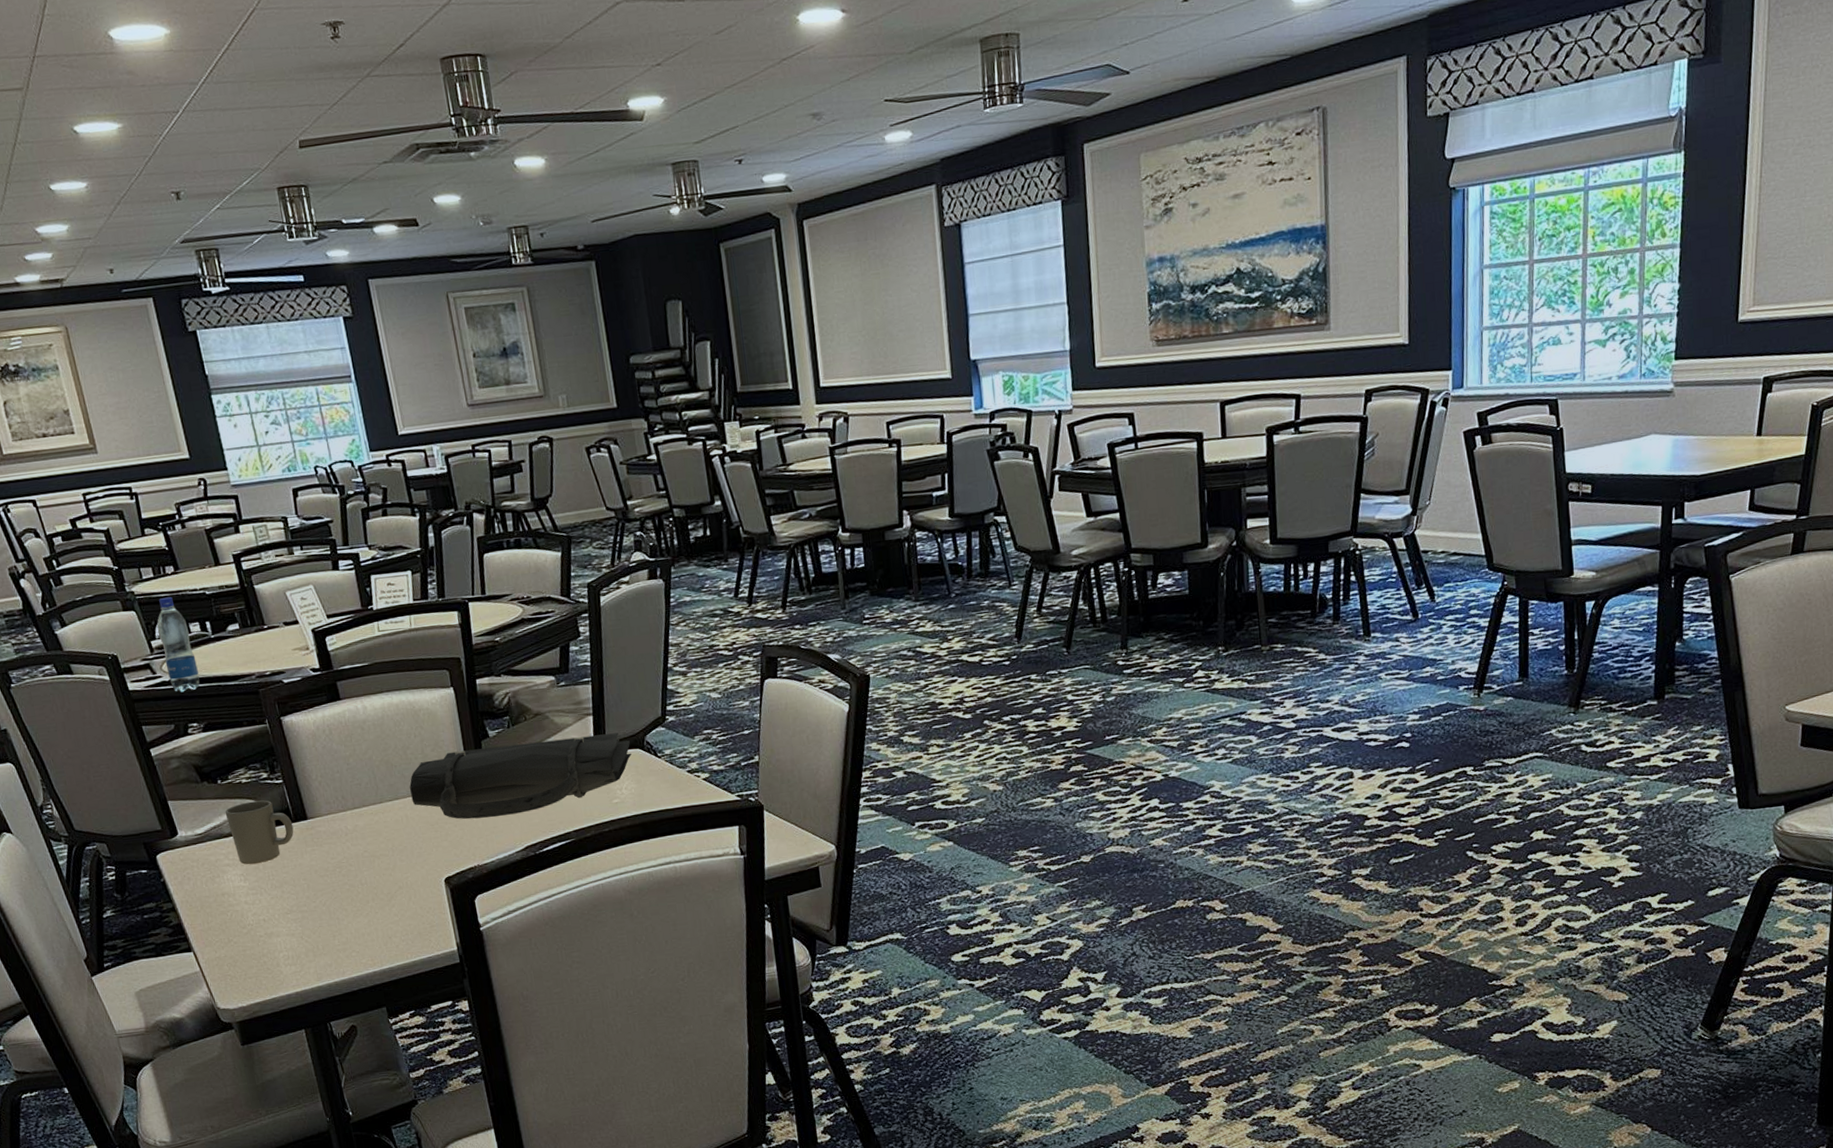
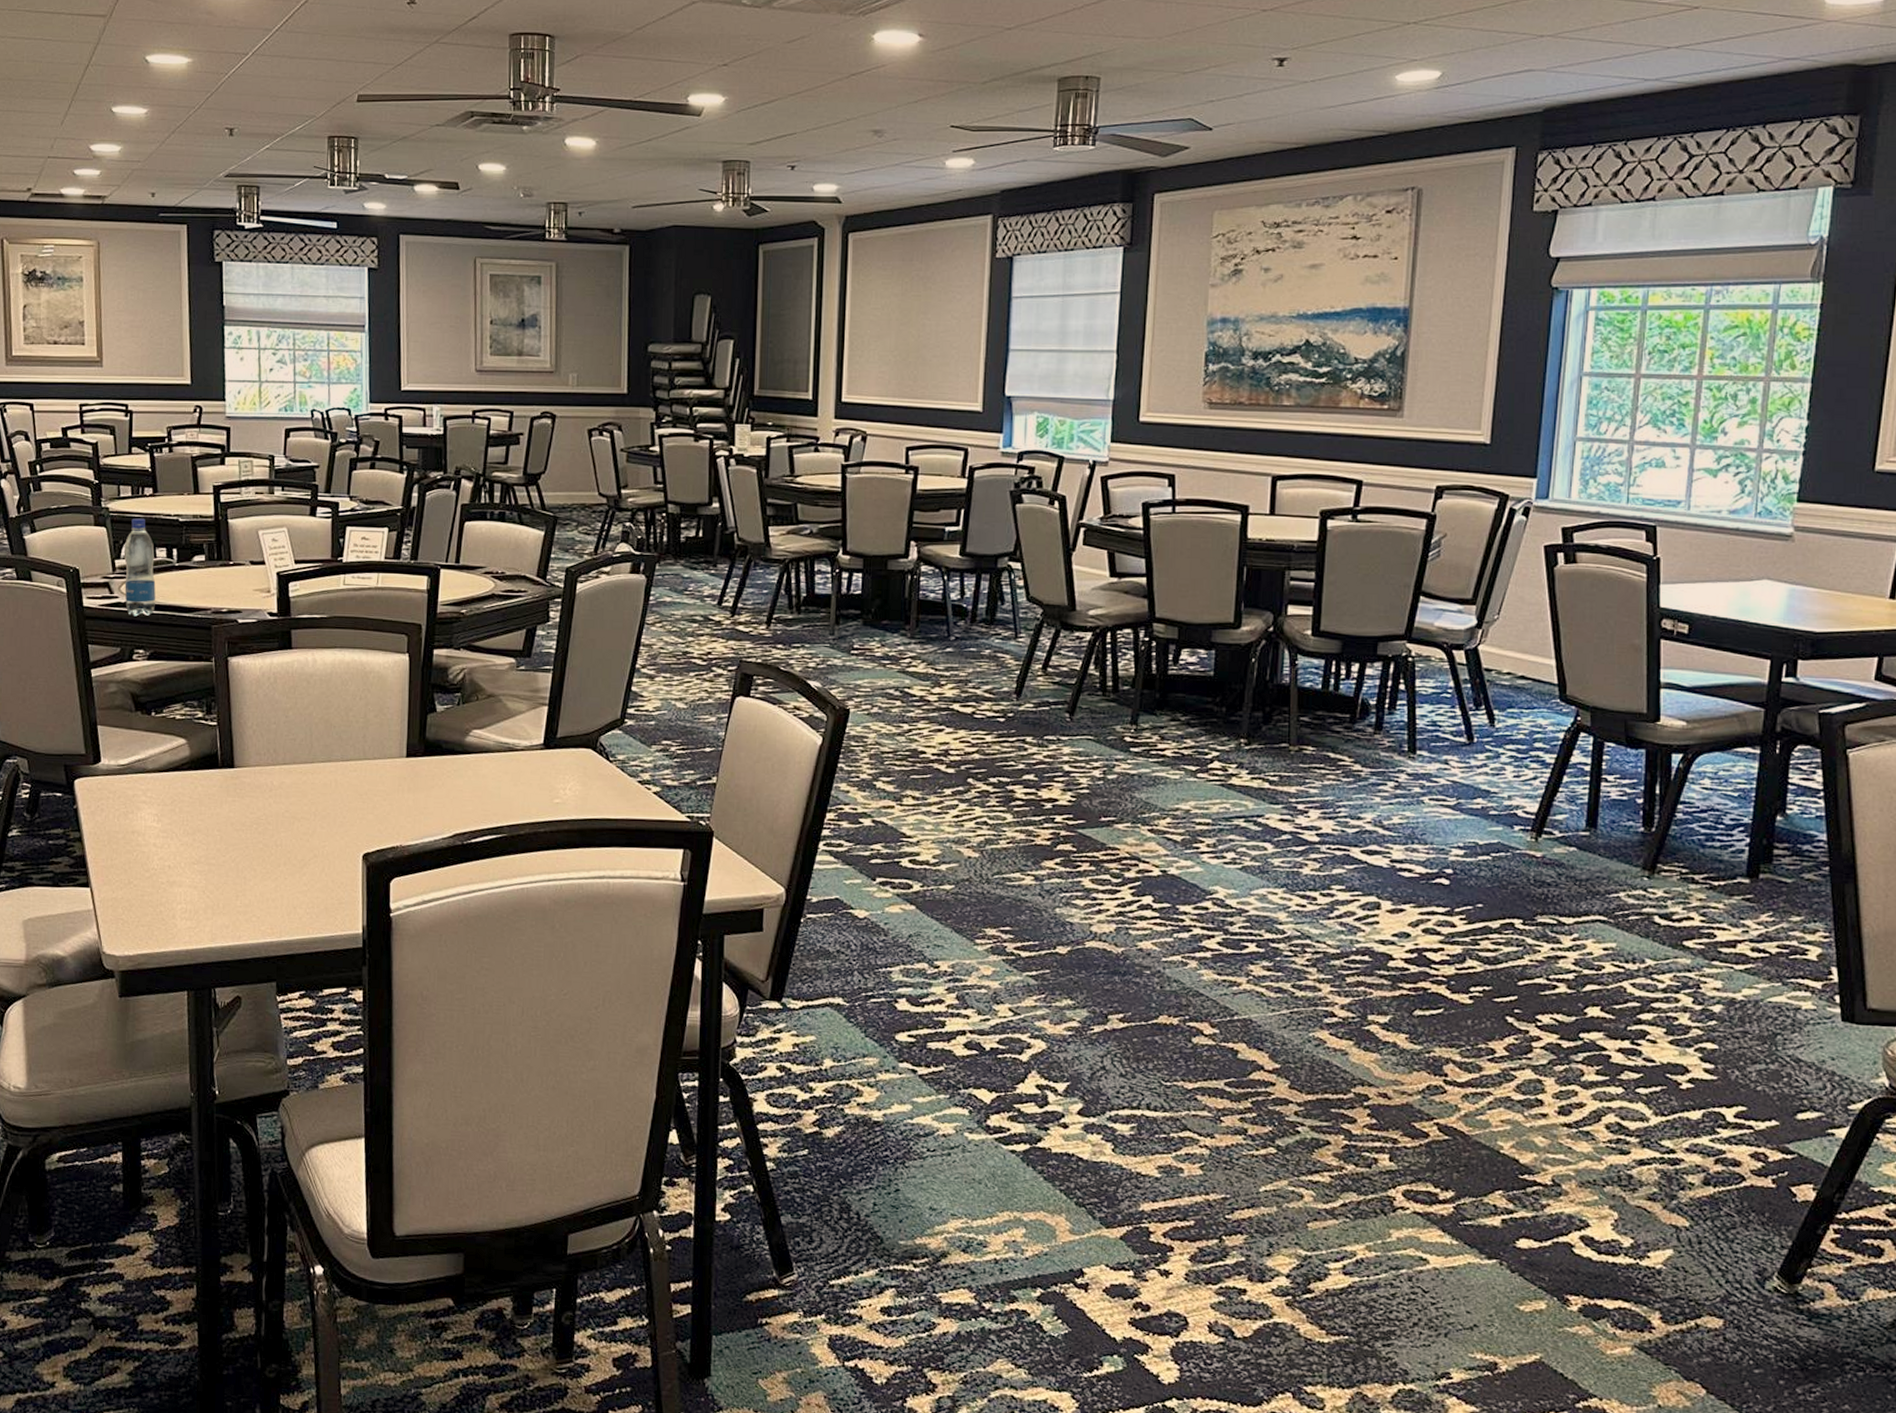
mug: present [225,800,294,864] -> none [152,739,218,805]
handbag: present [409,733,632,820] -> none [344,721,584,798]

